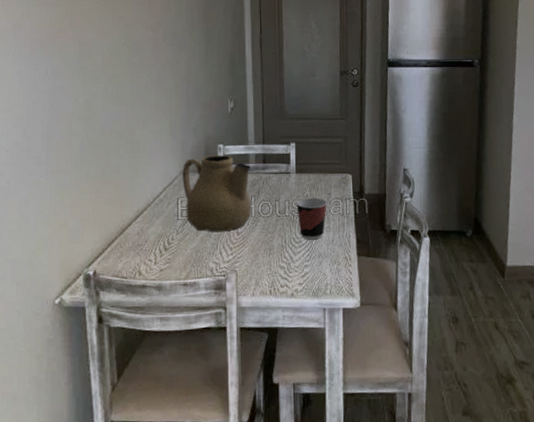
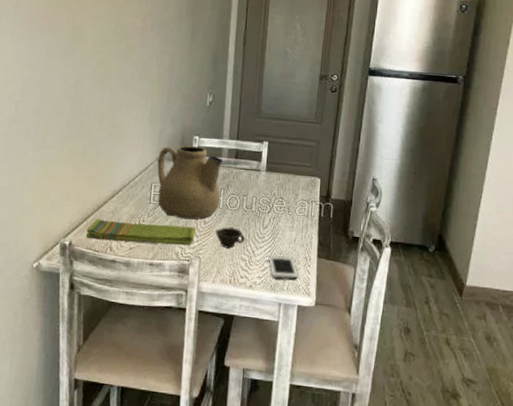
dish towel: none [111,239,230,266] -> present [86,219,197,245]
cup: none [249,235,282,258] -> present [215,227,245,249]
cup: present [296,198,327,240] -> none [263,196,293,238]
cell phone: none [309,259,340,284] -> present [269,255,298,280]

